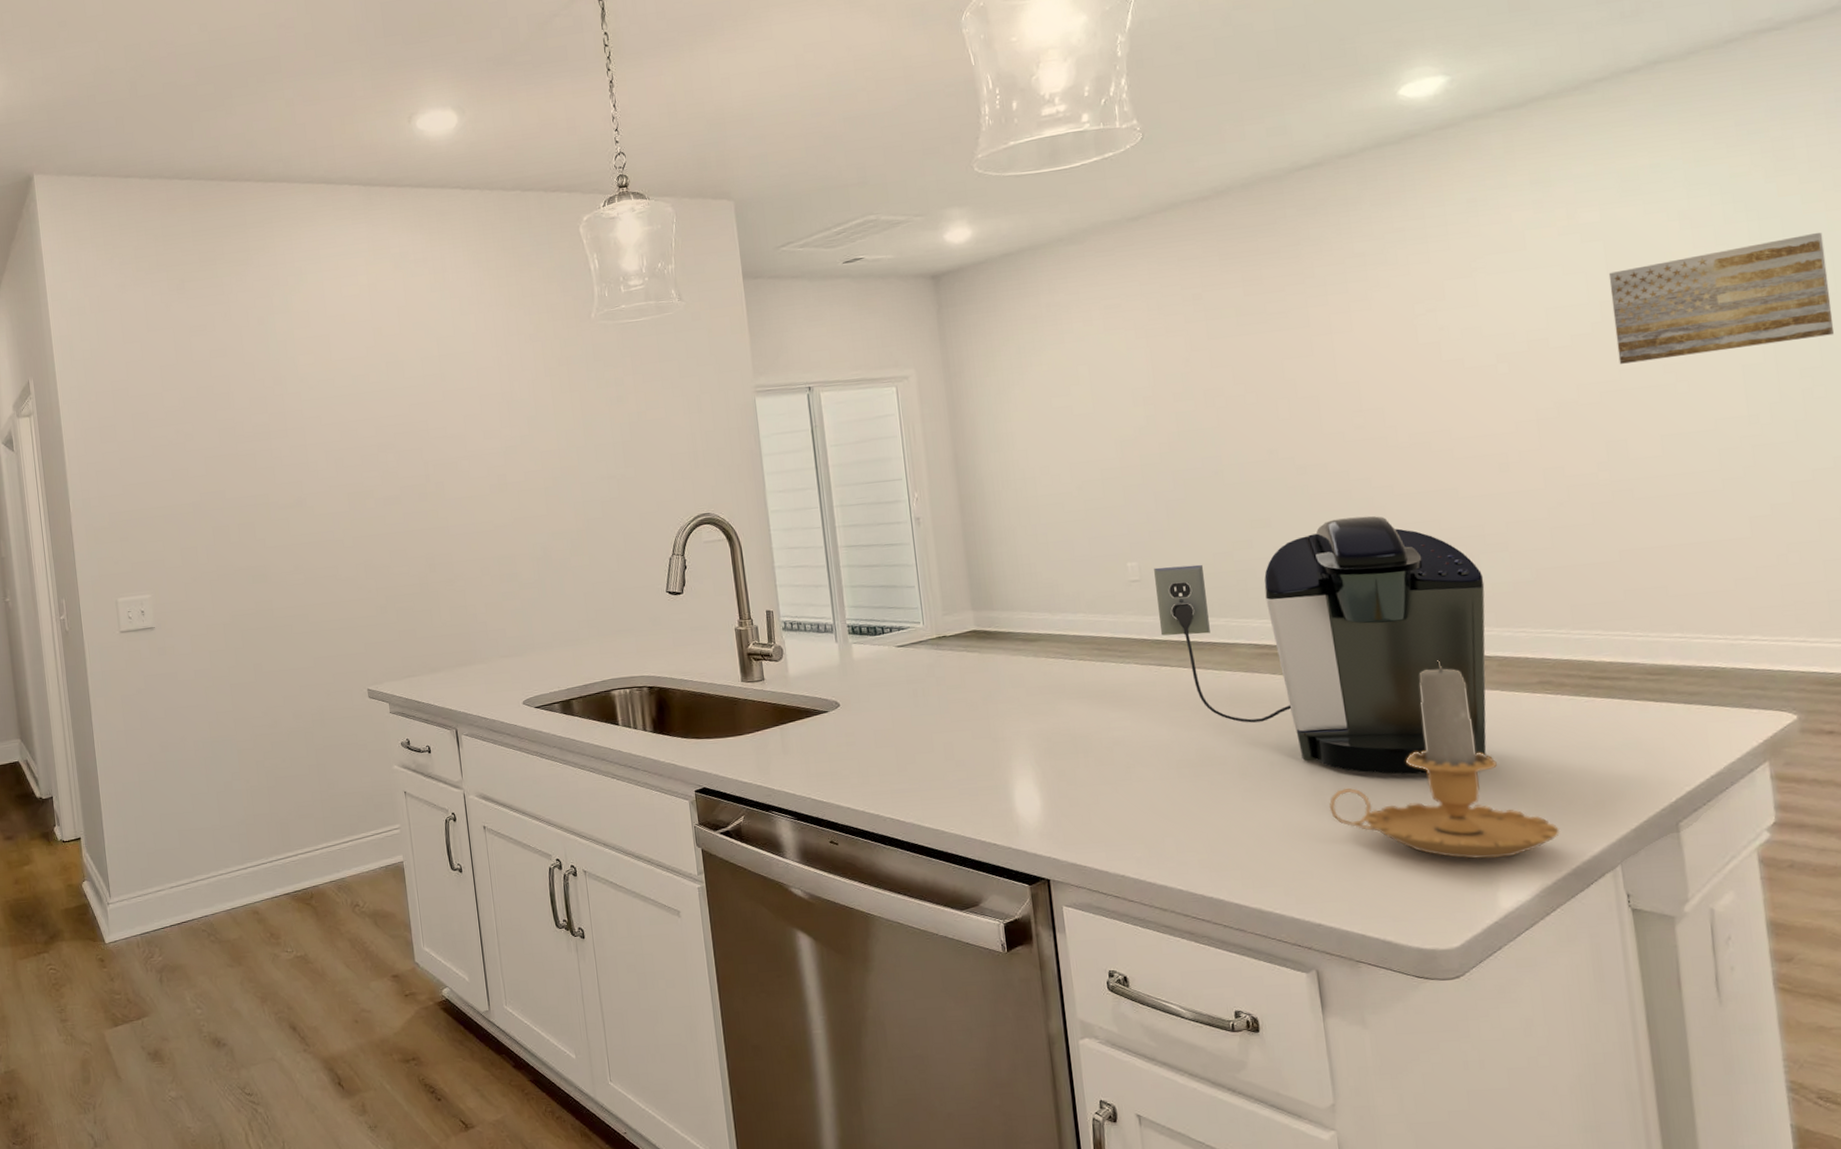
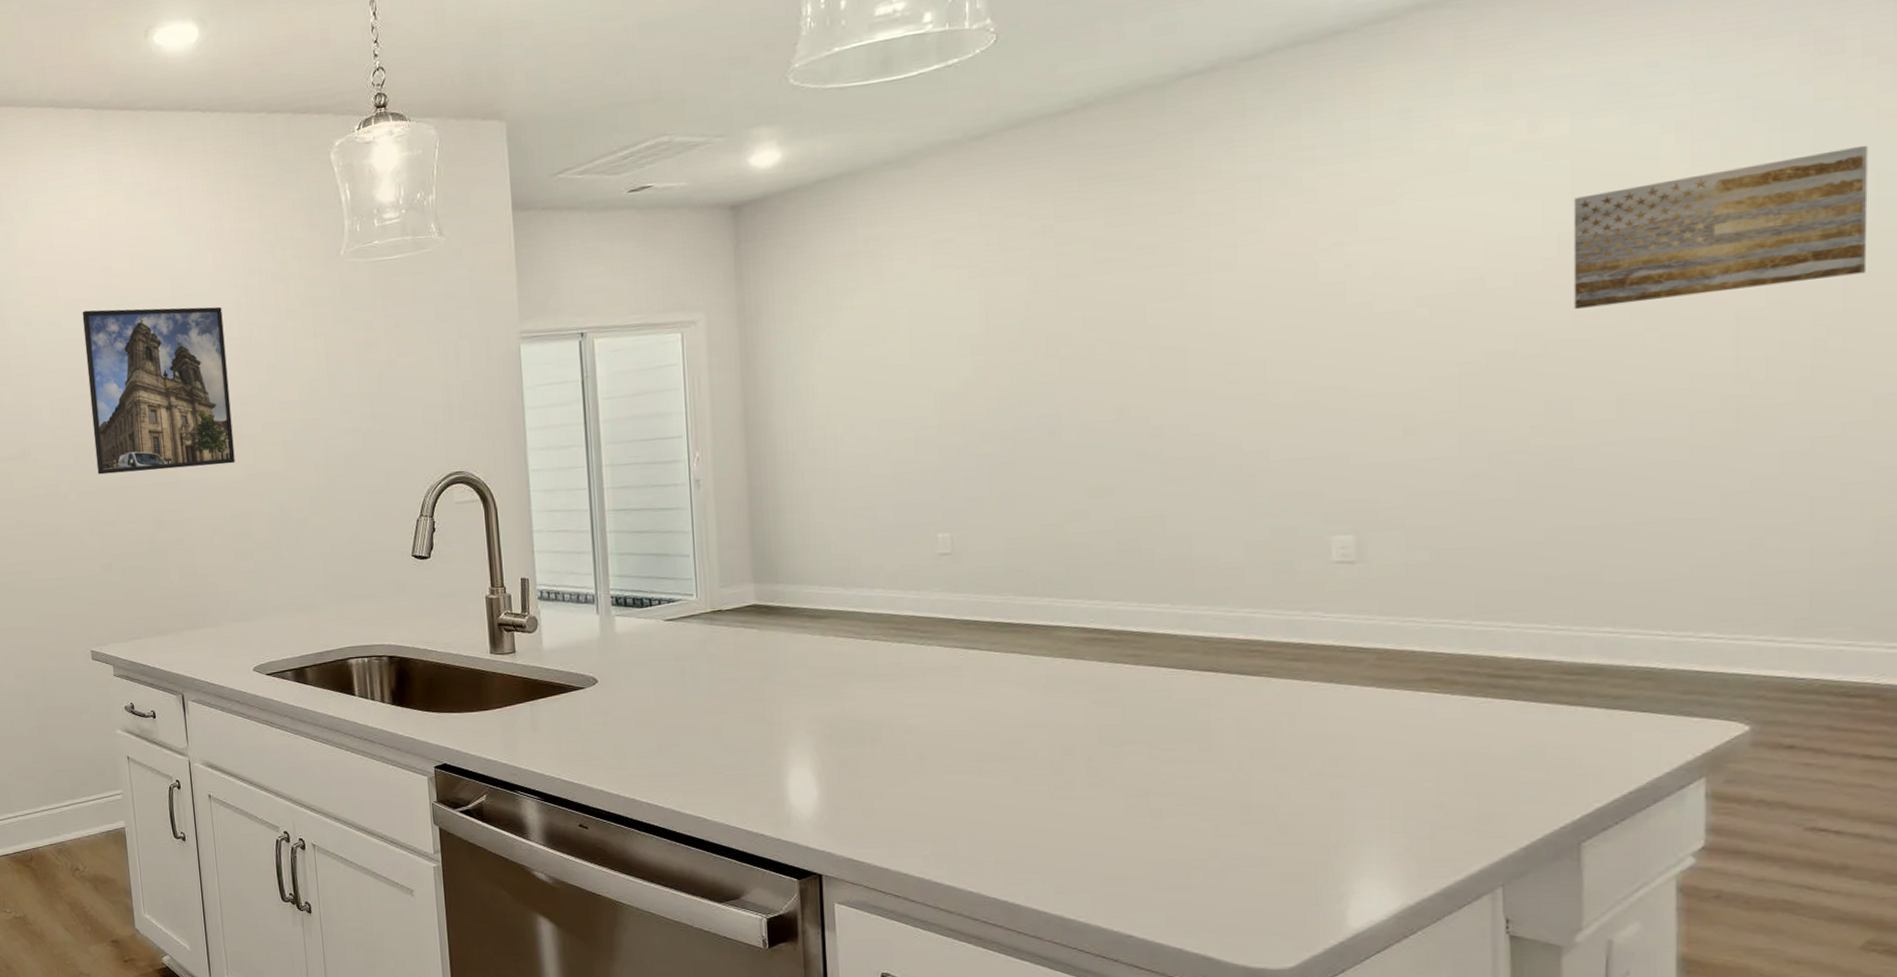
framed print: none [354,364,501,521] -> present [82,306,235,475]
coffee maker: present [1154,516,1487,775] -> none [969,485,1370,778]
candle: present [1329,660,1561,860] -> none [1153,651,1432,874]

